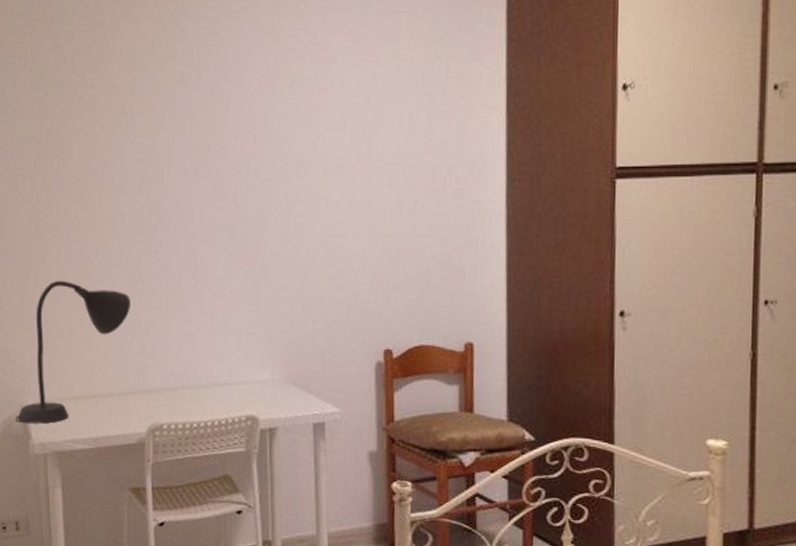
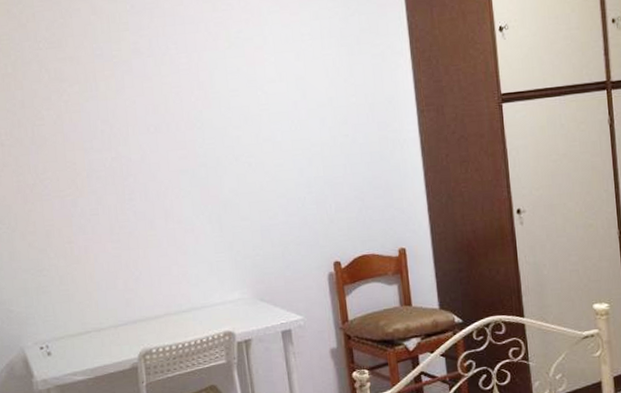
desk lamp: present [15,280,131,424] -> none [16,233,112,365]

